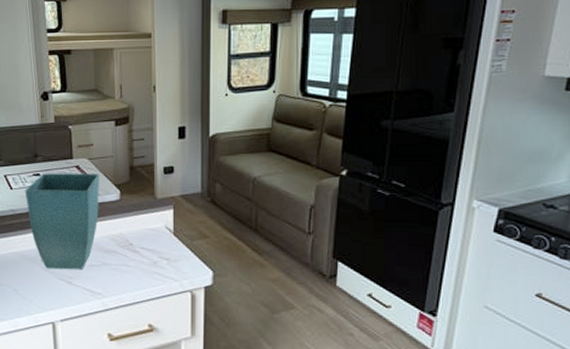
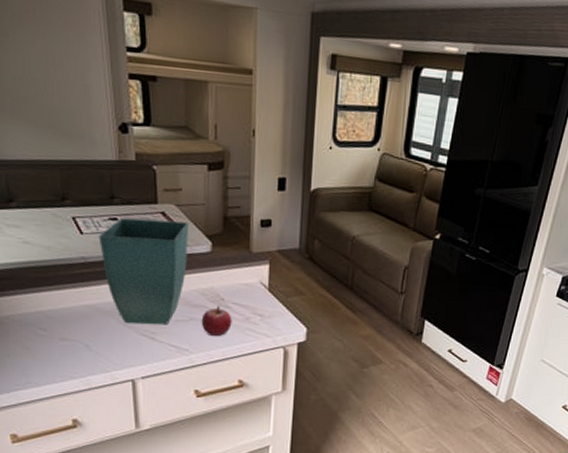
fruit: none [112,251,141,281] -> present [201,306,232,337]

